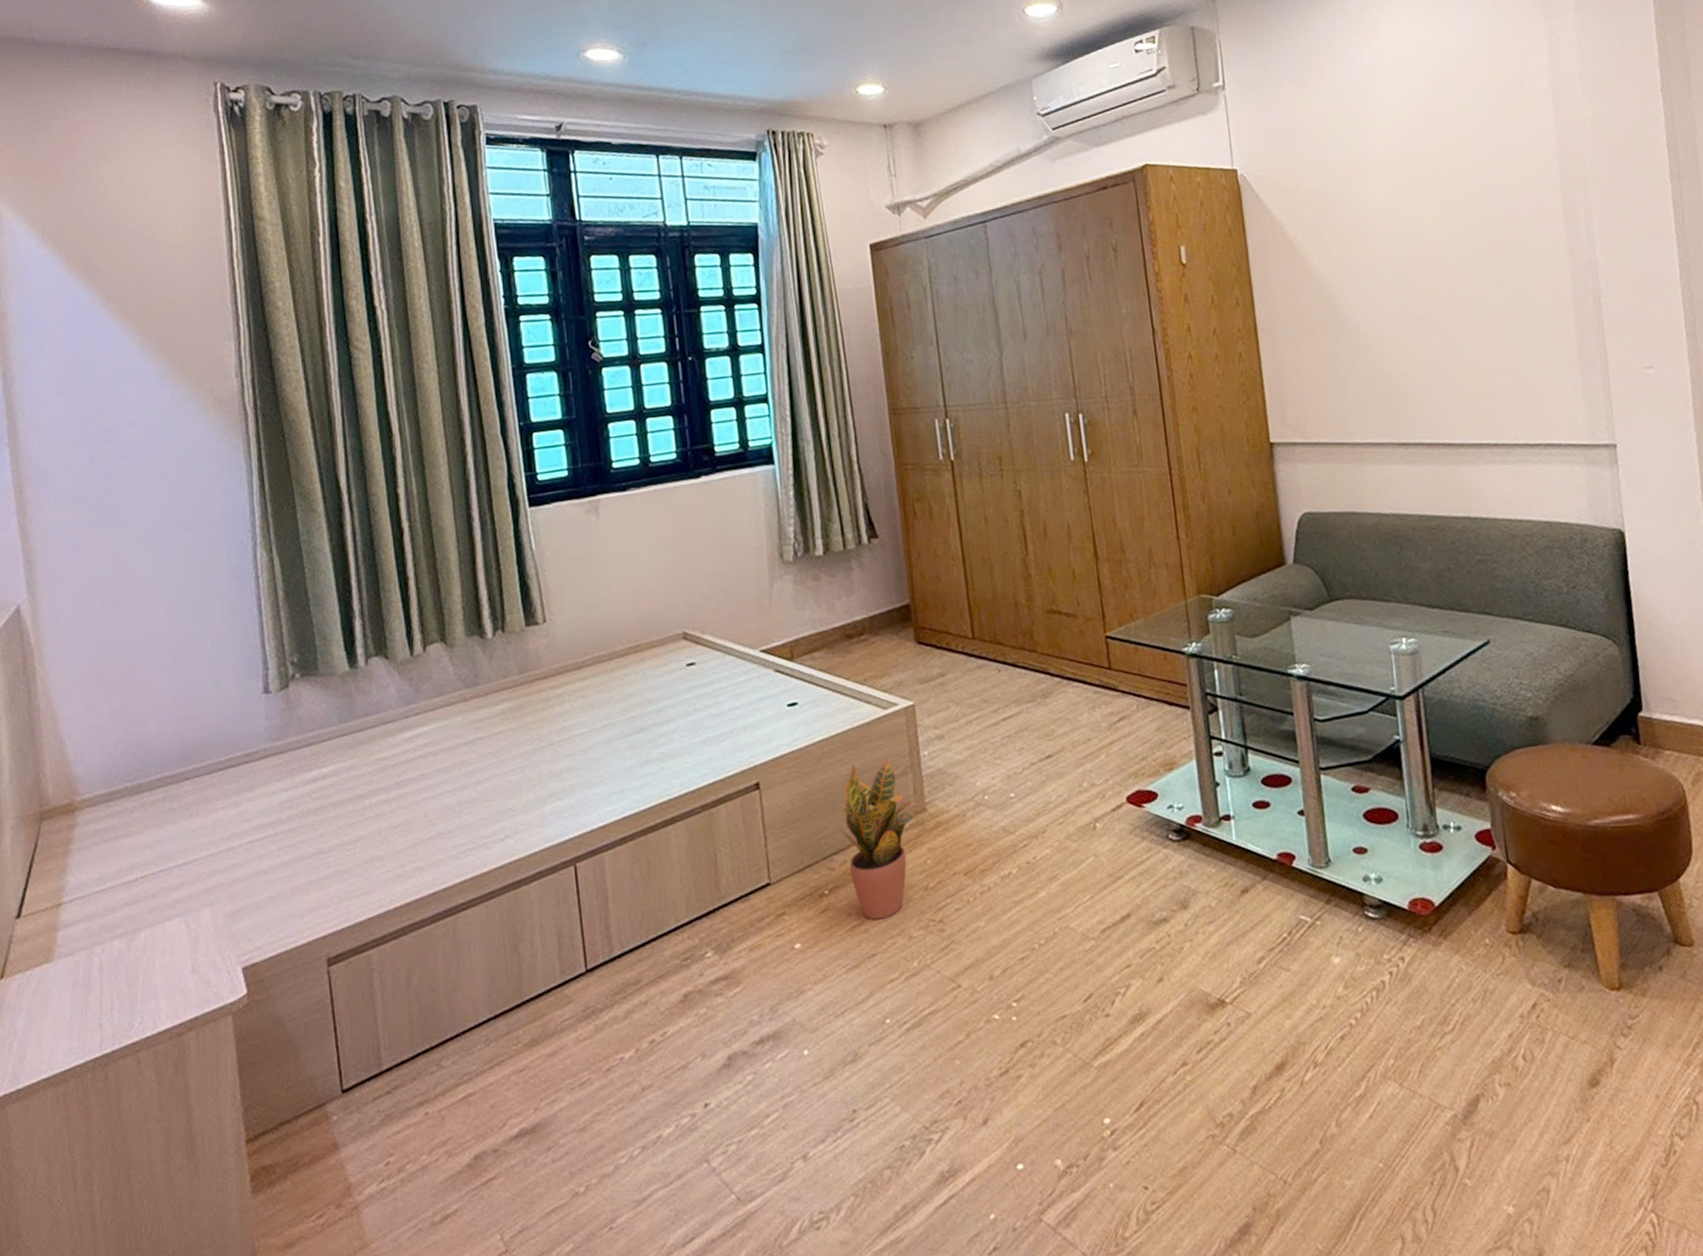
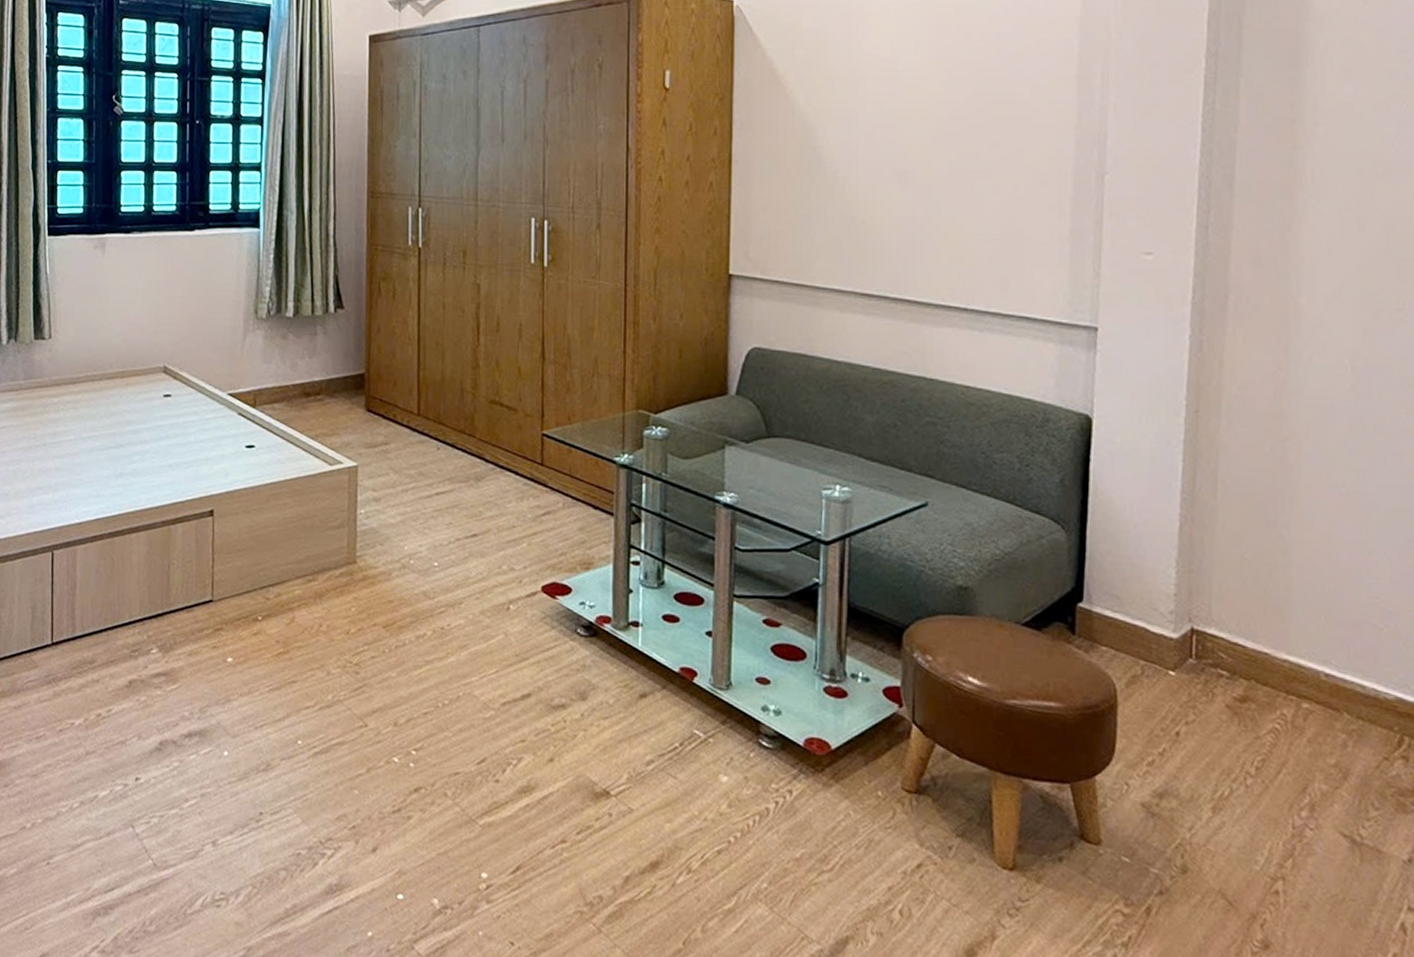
potted plant: present [837,759,918,920] -> none [276,510,348,652]

